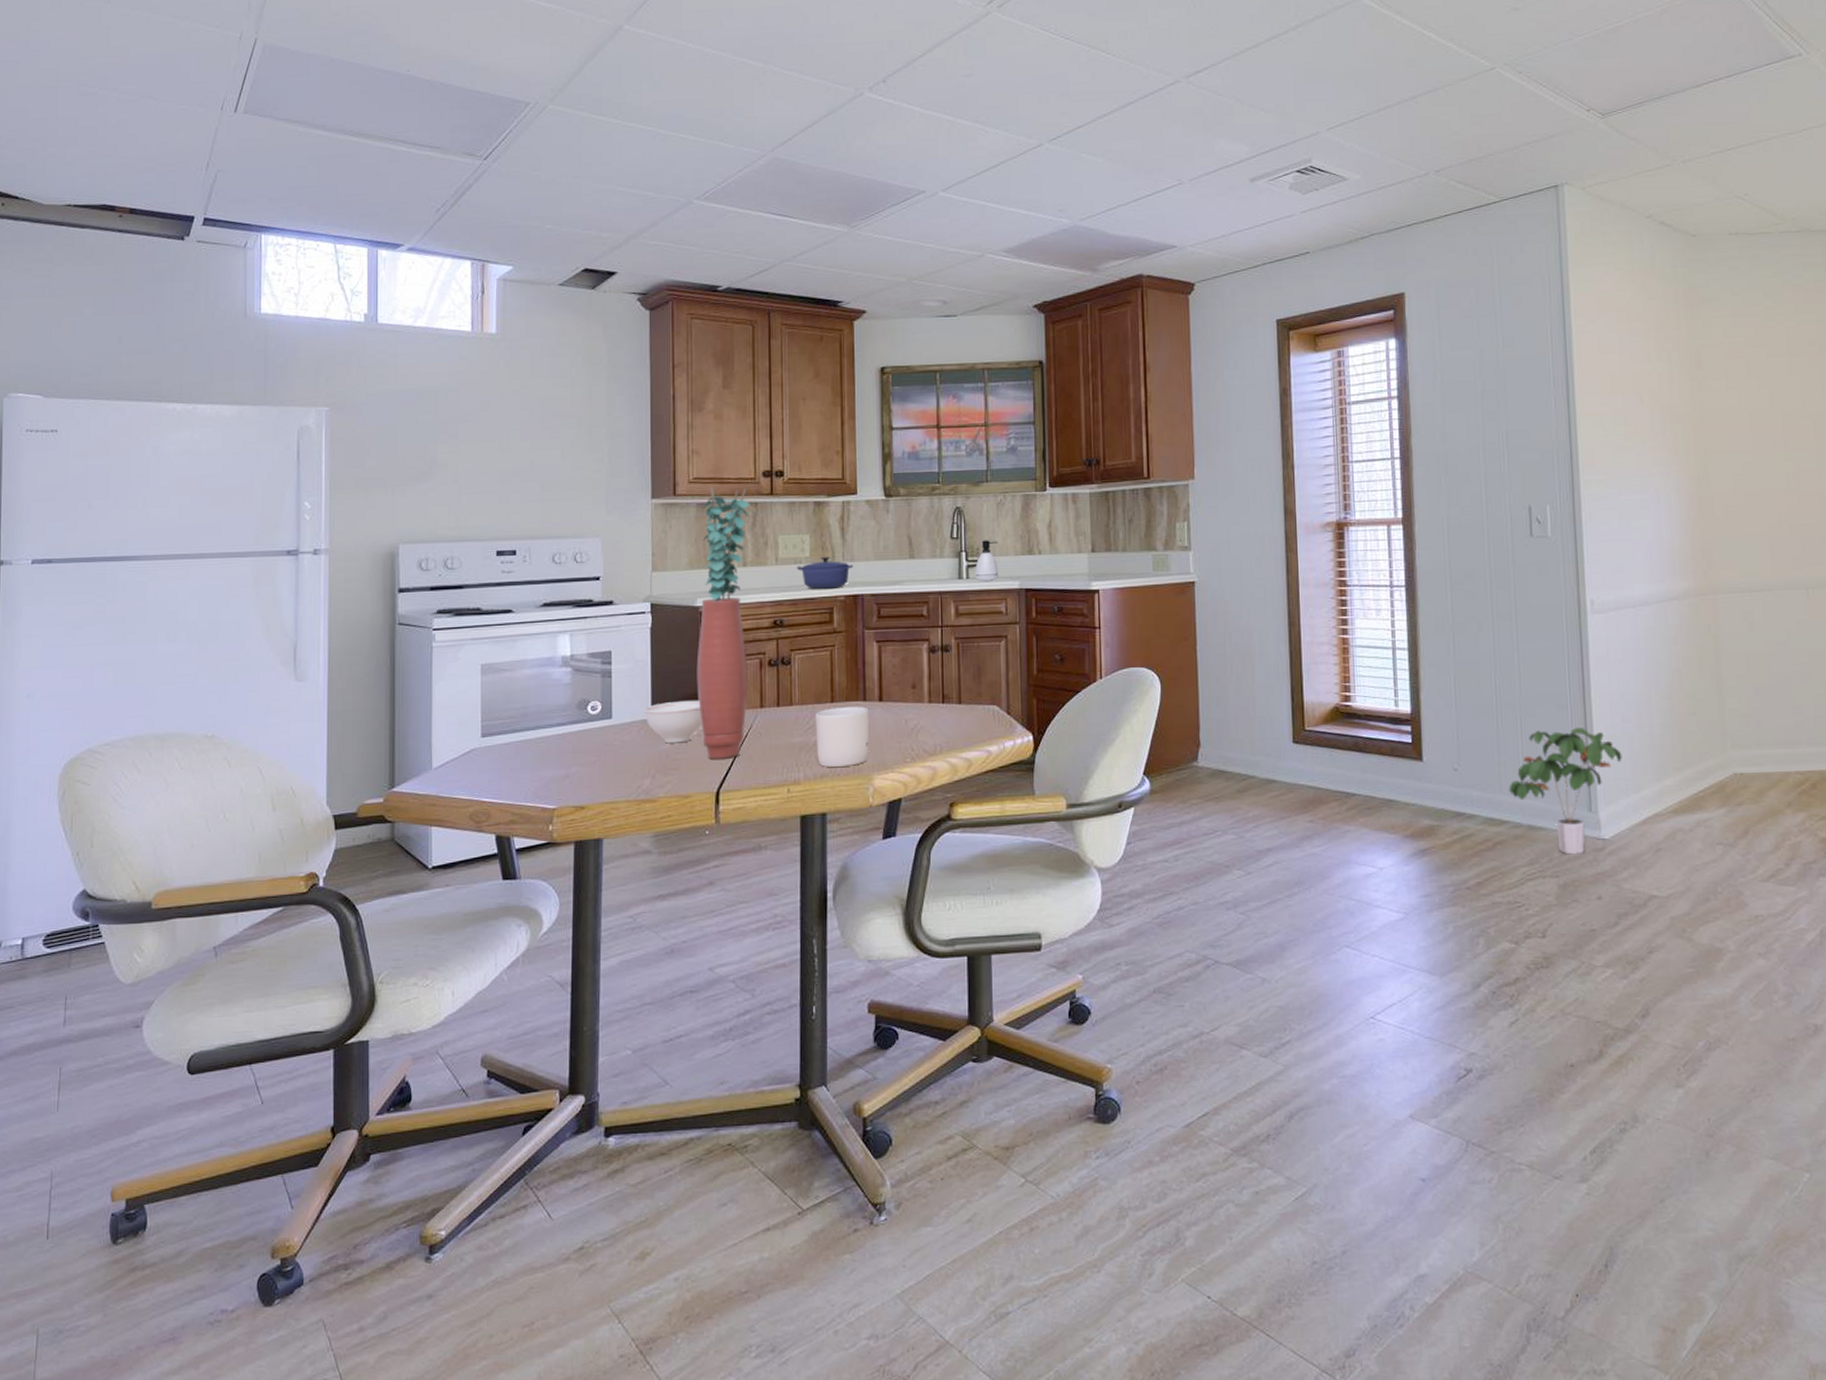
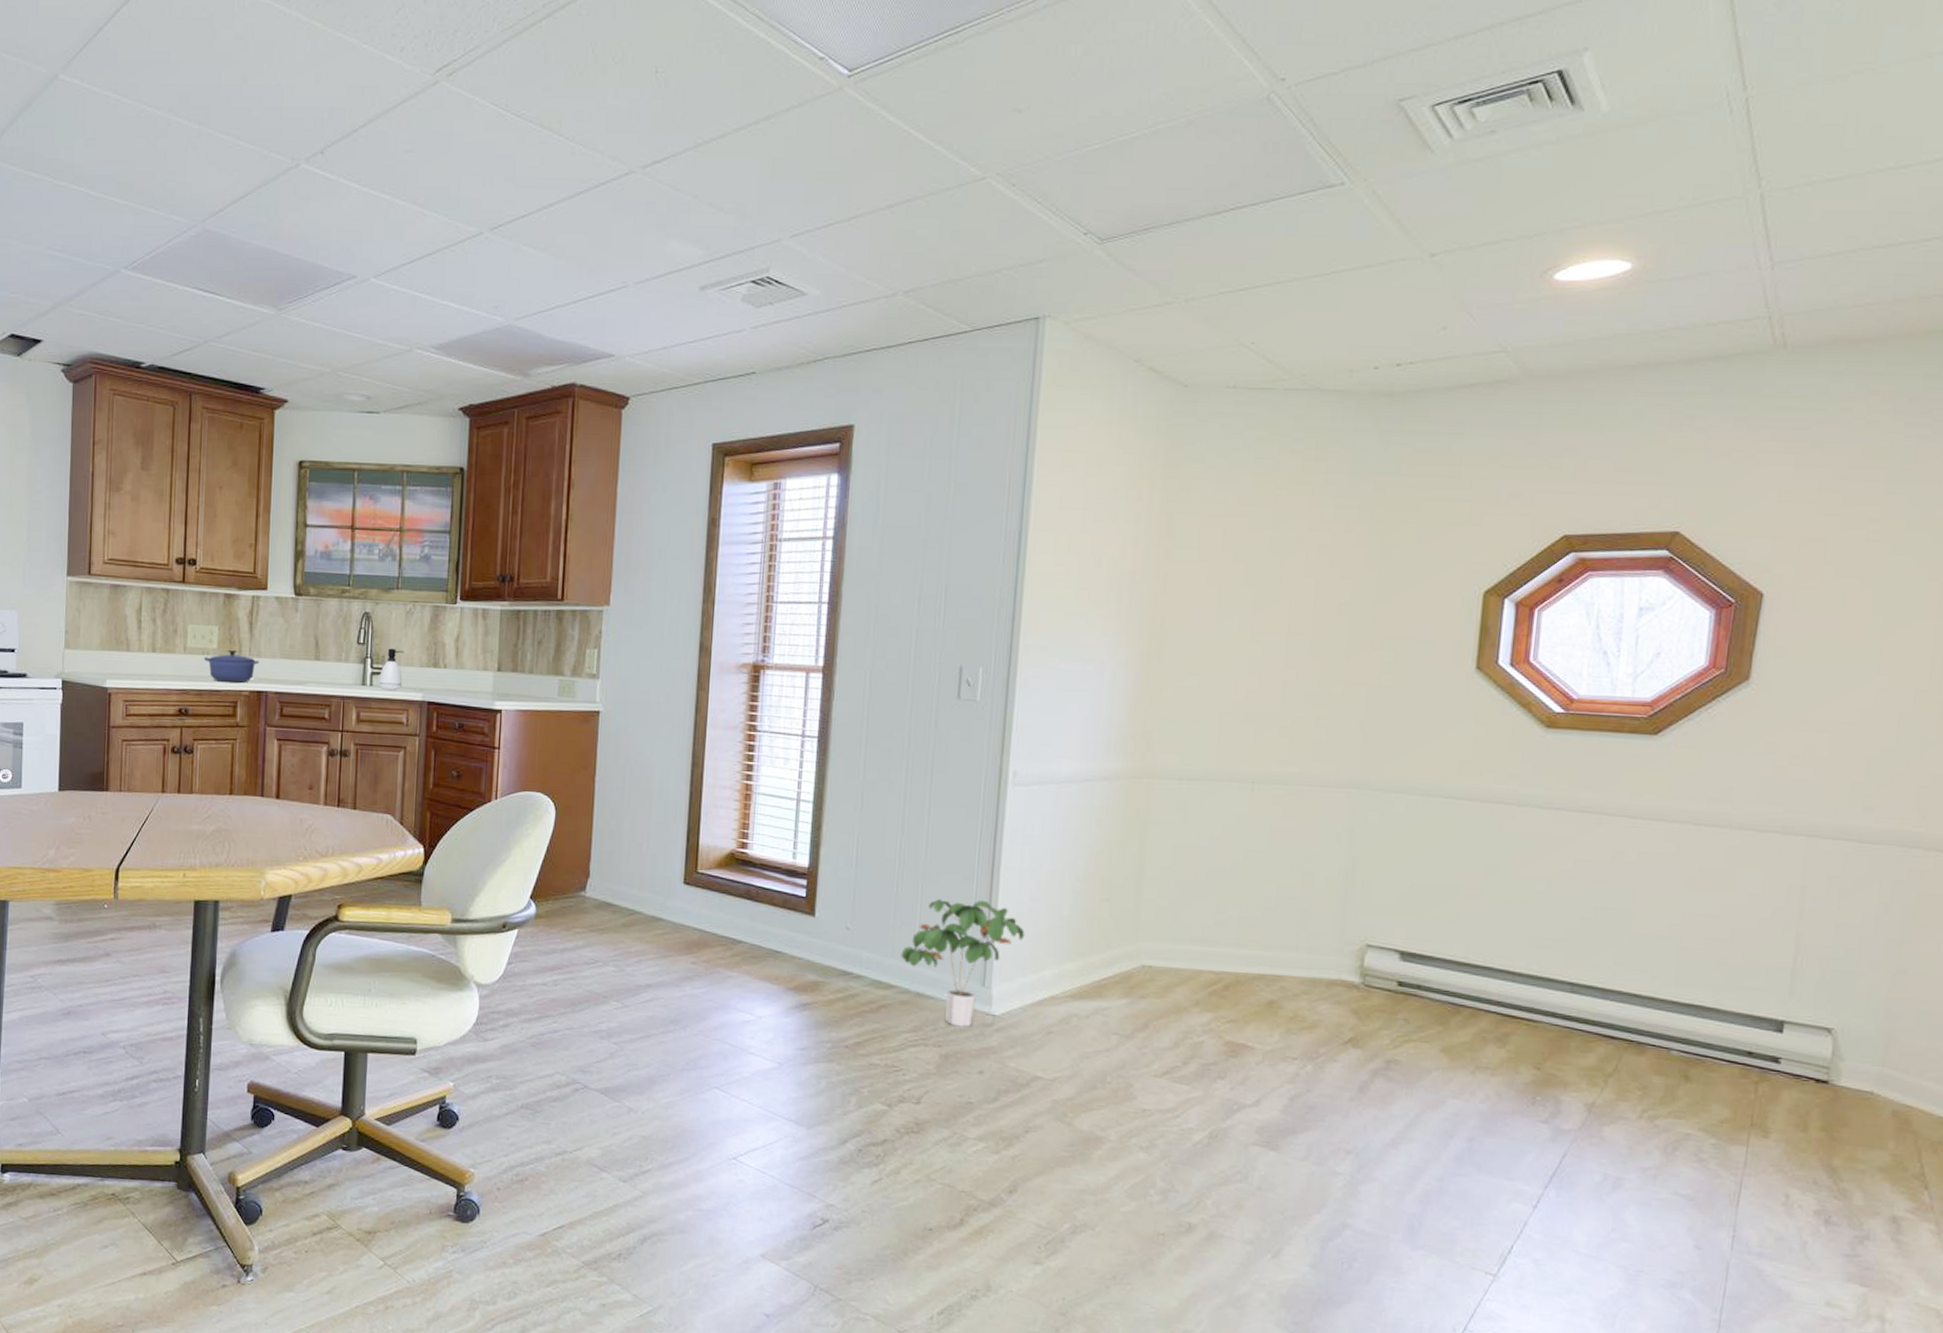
bowl: present [643,700,702,744] -> none [51,777,106,819]
vase: present [696,486,750,759] -> none [102,568,162,839]
mug: present [815,706,870,768] -> none [213,800,266,859]

